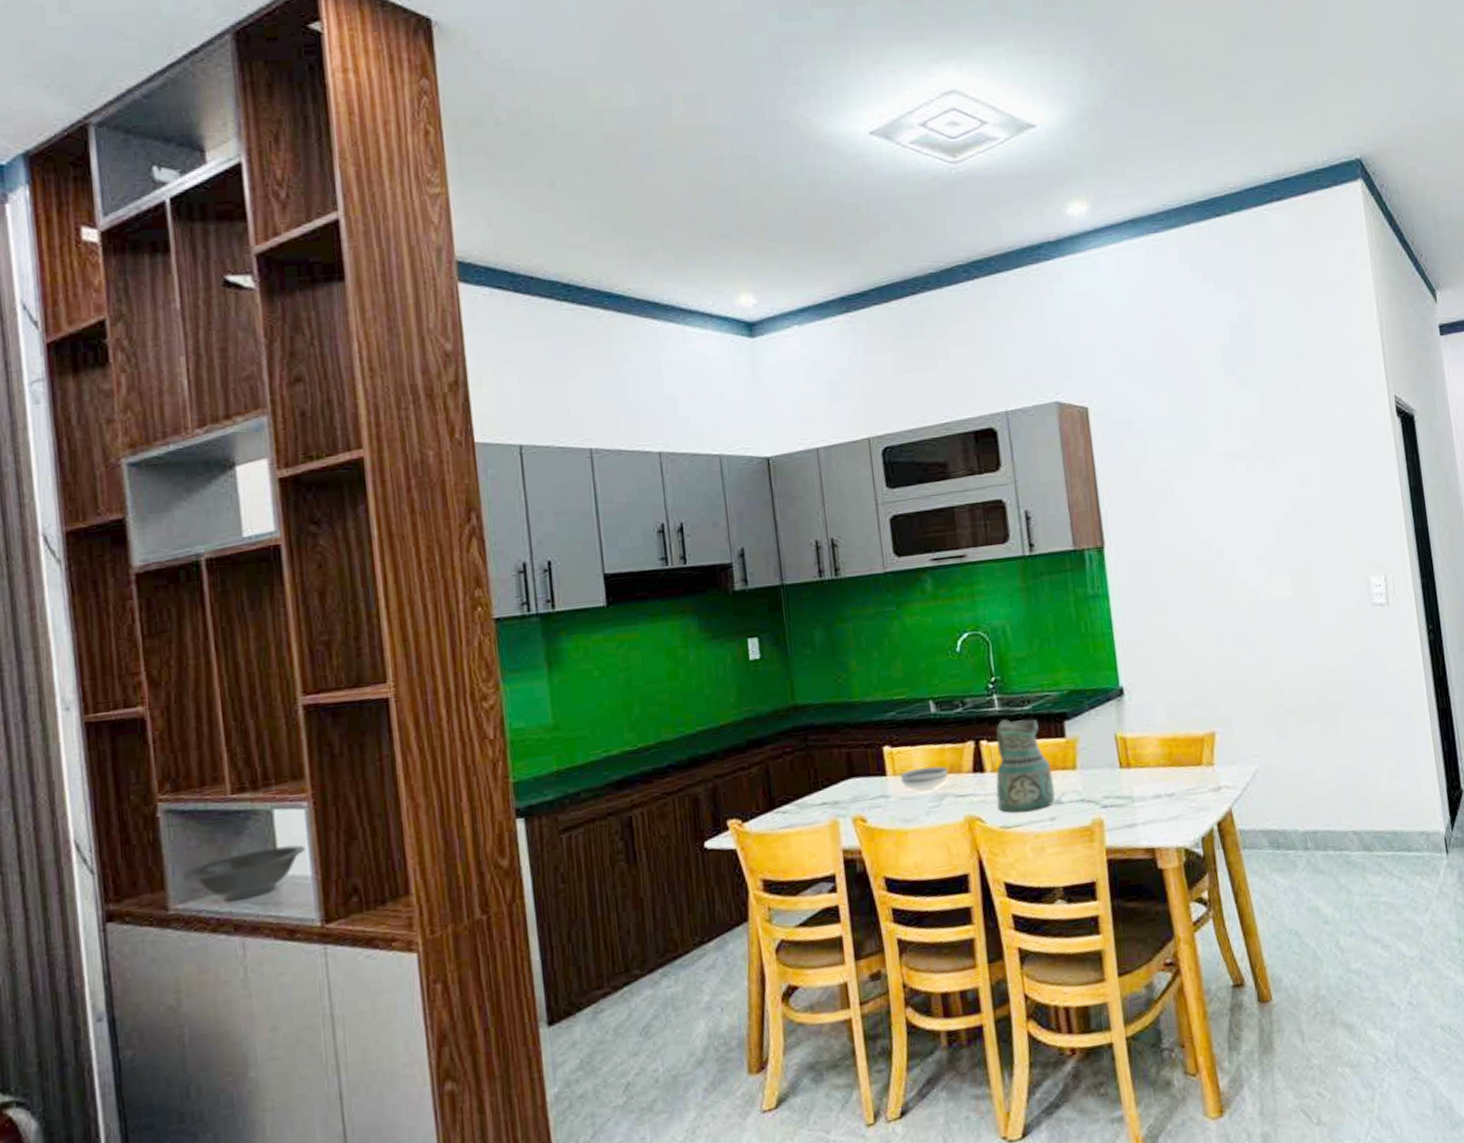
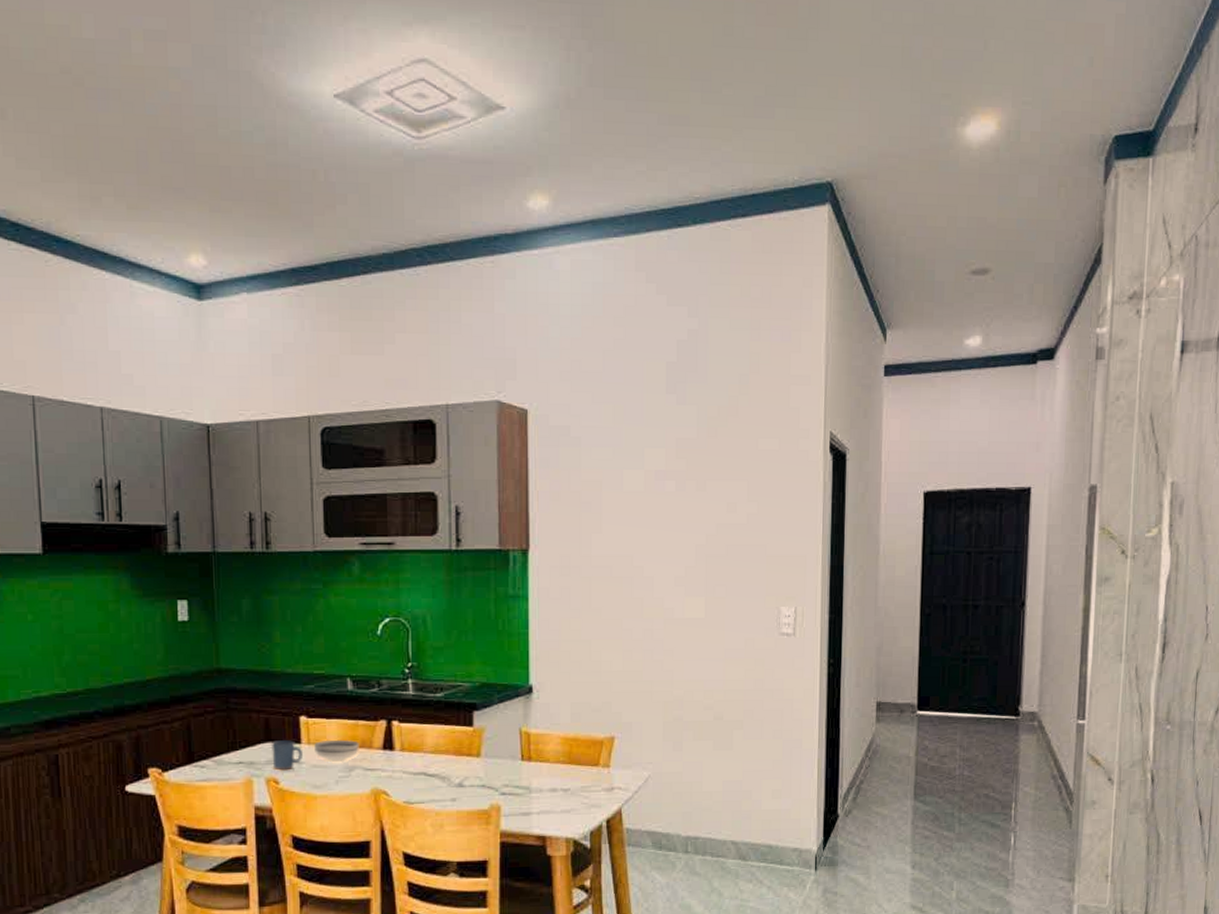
mug: none [854,773,889,807] -> present [270,740,302,770]
ceramic pitcher: present [995,719,1055,813] -> none [403,703,458,791]

